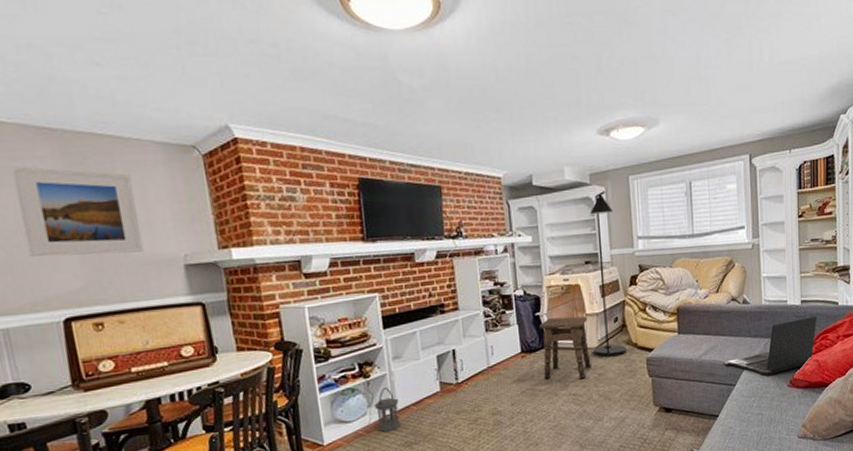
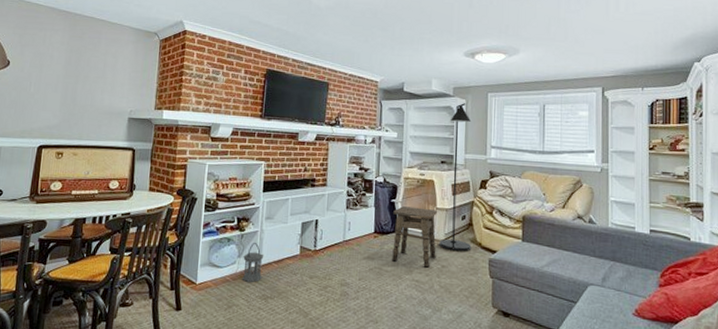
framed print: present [12,166,145,257] -> none [30,34,109,104]
laptop: present [722,316,817,376] -> none [565,247,666,300]

